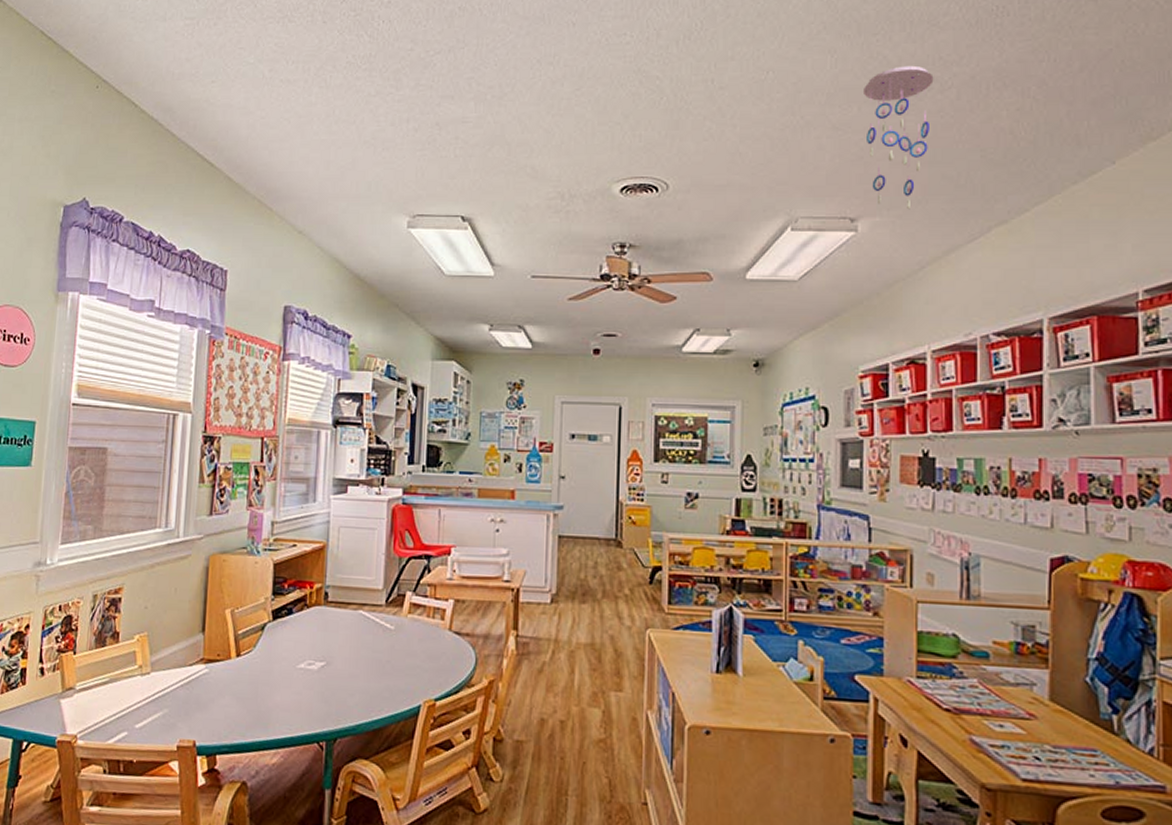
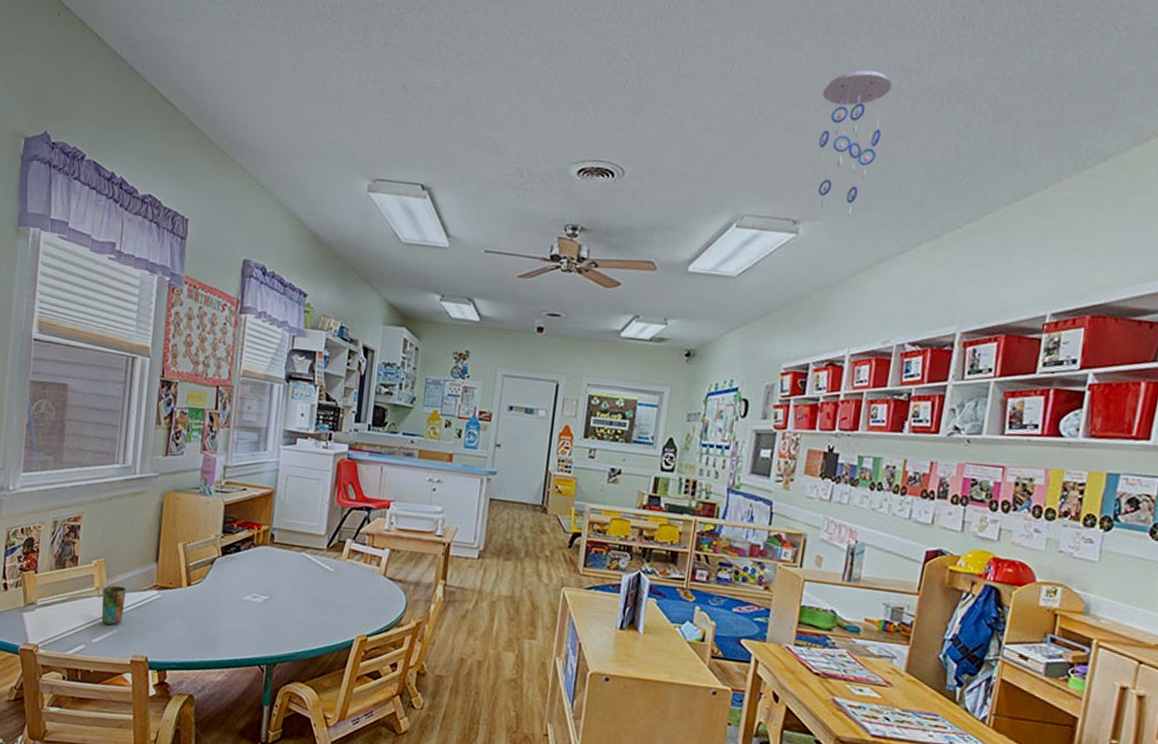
cup: none [145,662,171,707] -> present [101,586,126,625]

